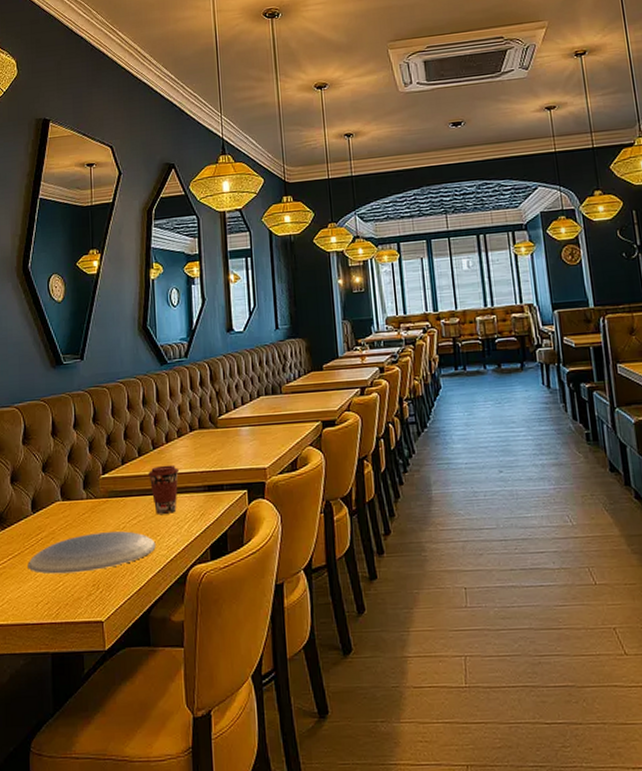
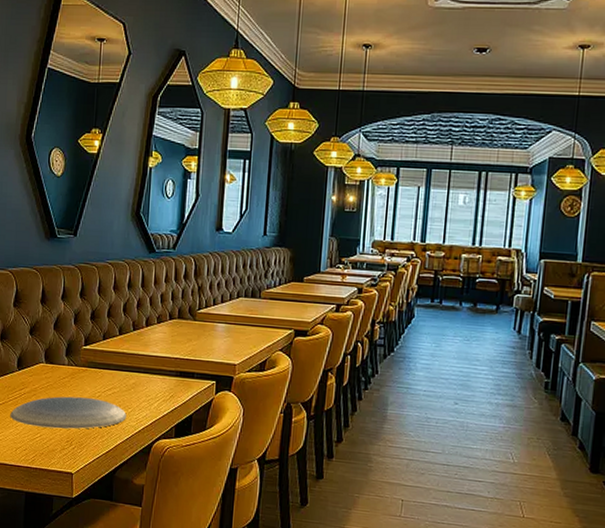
coffee cup: present [148,464,179,514] -> none [126,346,155,391]

